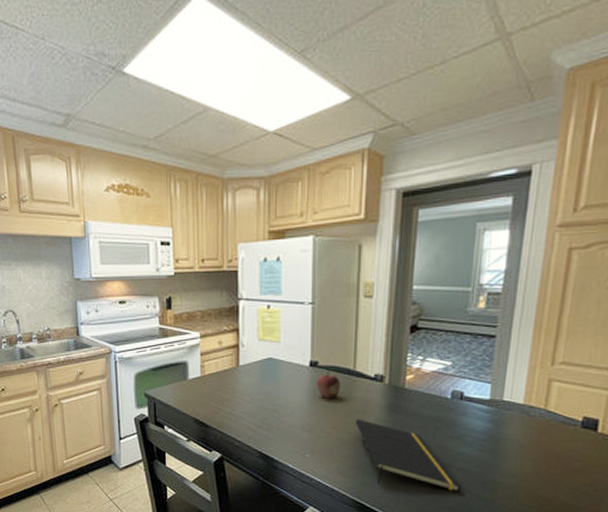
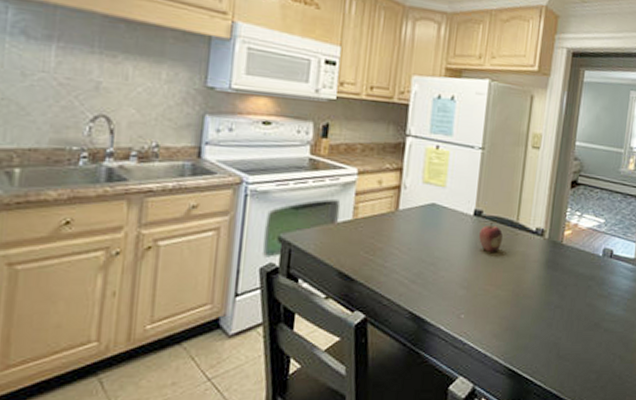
notepad: present [355,419,461,493] -> none [513,275,607,354]

